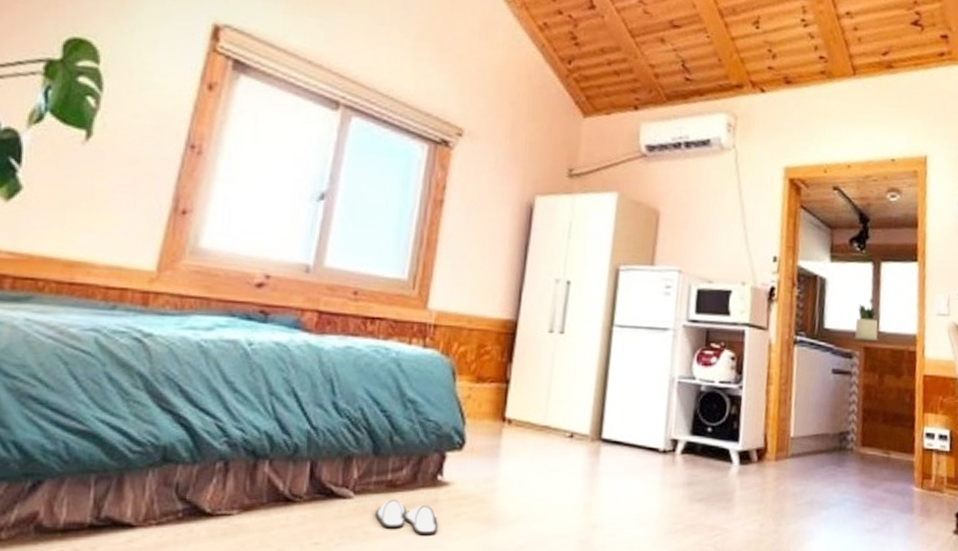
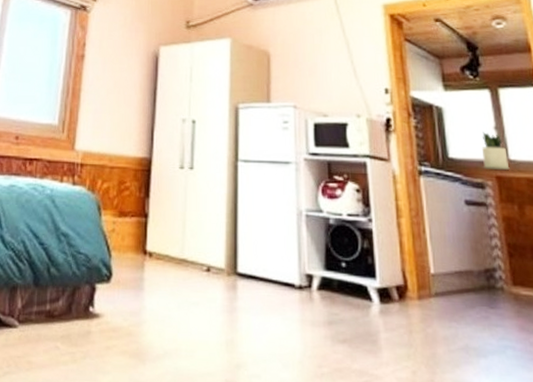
slippers: present [375,499,438,535] -> none [37,329,92,368]

